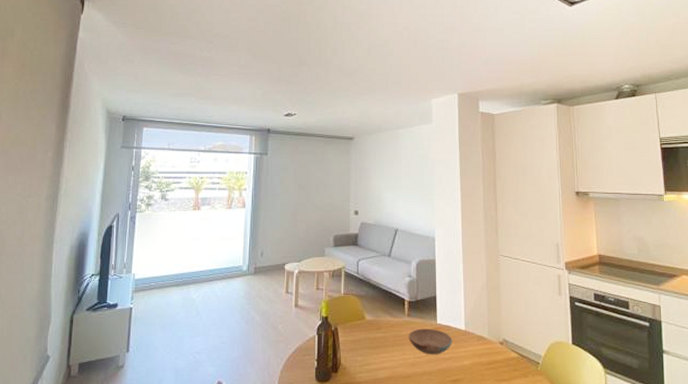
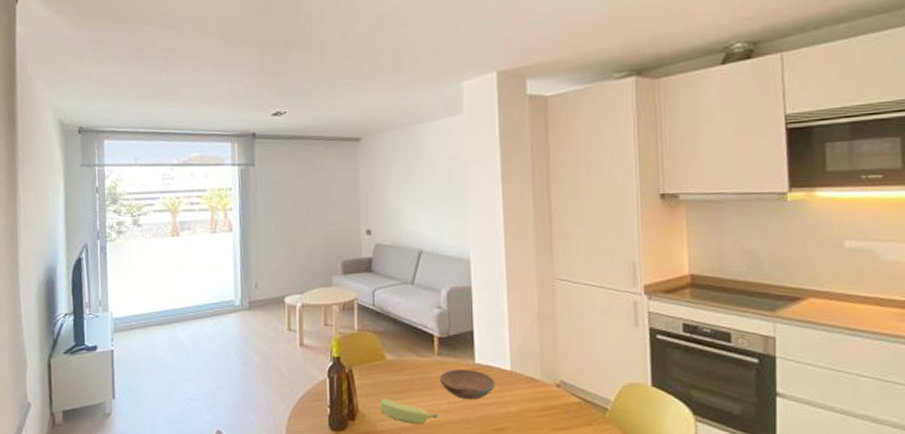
banana: none [359,353,406,377] -> present [380,398,438,425]

